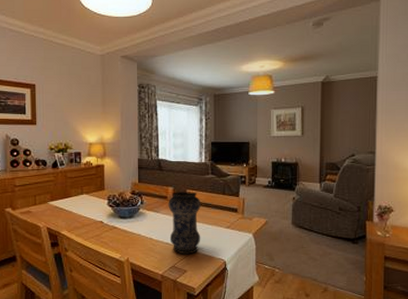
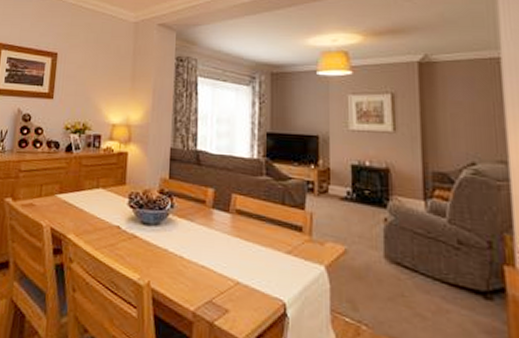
vase: present [168,192,201,255] -> none [206,195,251,287]

